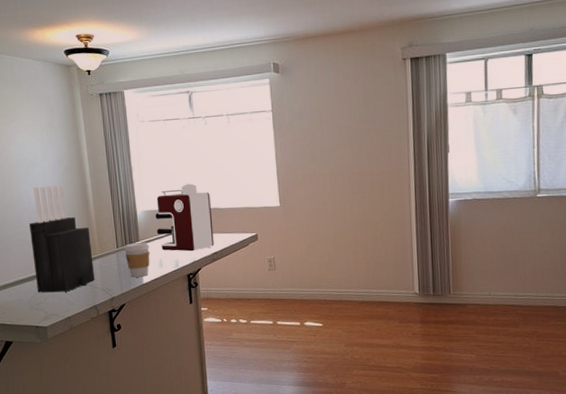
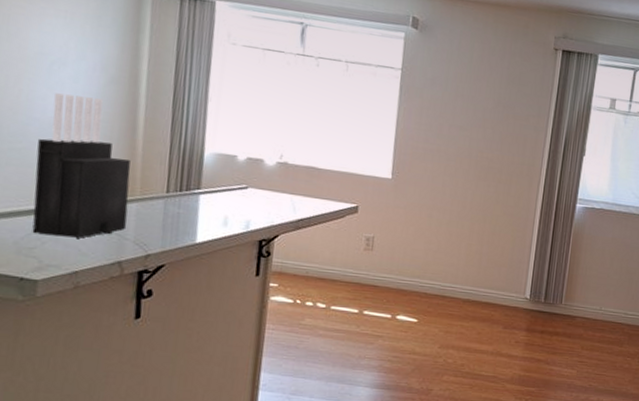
coffee cup: present [124,241,150,277] -> none [176,190,214,235]
coffee maker: present [155,183,214,252] -> none [226,131,307,214]

